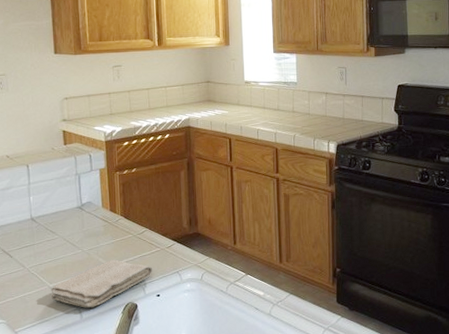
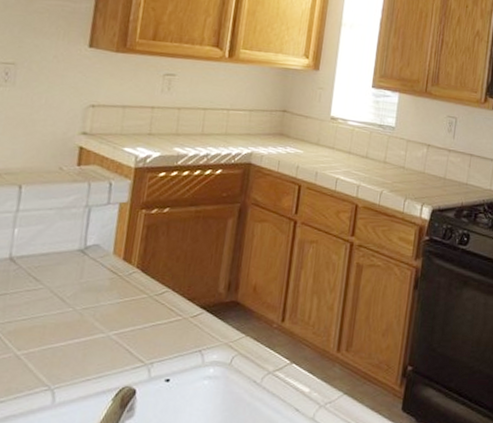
washcloth: present [51,259,153,308] -> none [15,325,167,389]

